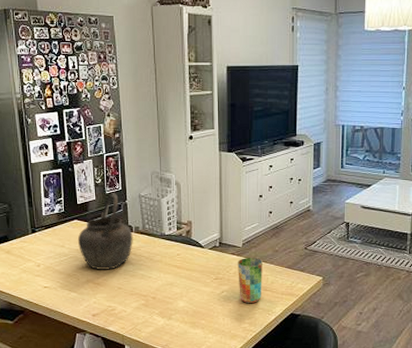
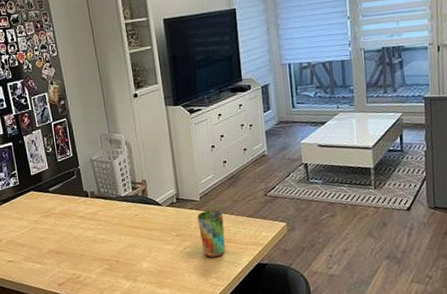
kettle: present [77,193,133,271] -> none [35,160,90,239]

